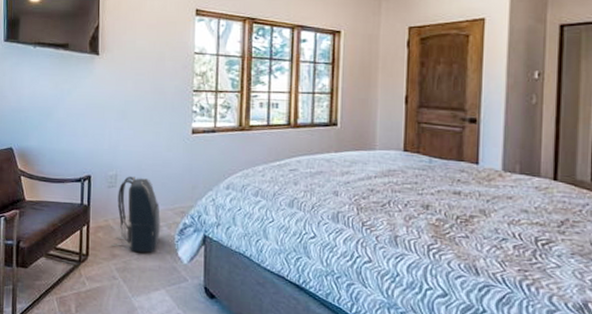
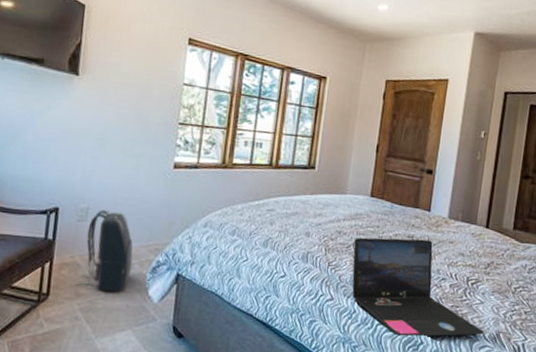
laptop: none [389,195,566,305] -> present [352,237,484,337]

